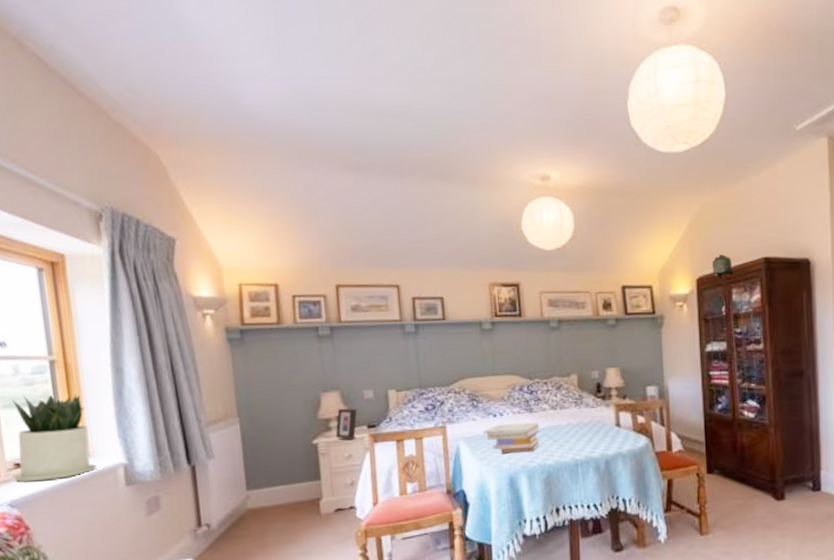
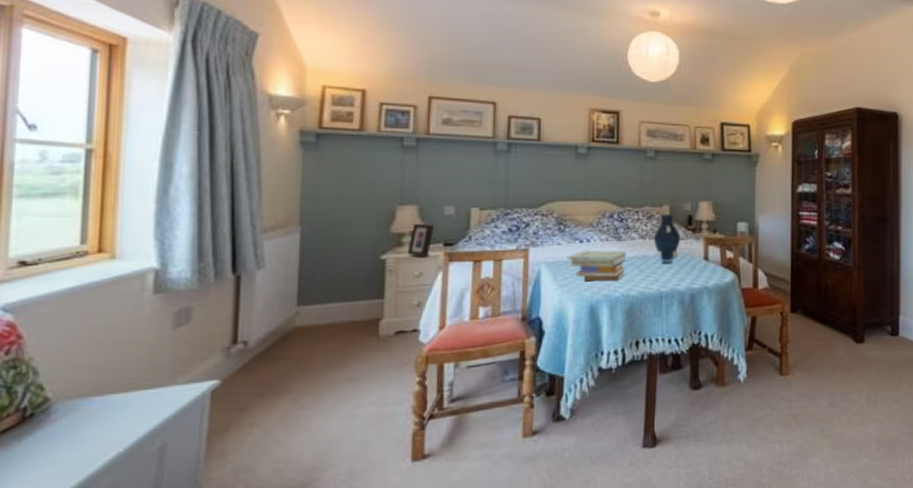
planter: present [12,394,97,482] -> none [13,185,122,283]
vase: none [564,383,591,433] -> present [653,214,681,265]
decorative box: present [711,254,734,279] -> none [807,101,828,124]

